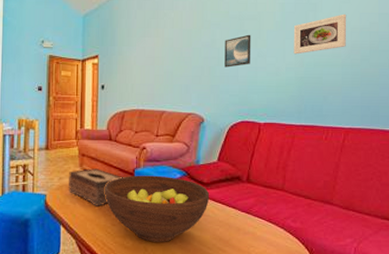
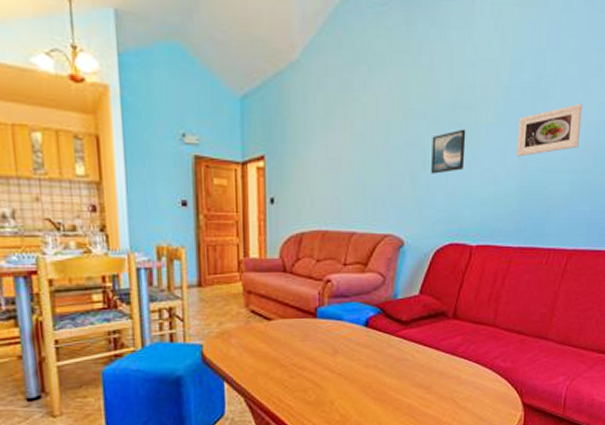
tissue box: present [69,168,123,206] -> none [231,309,302,356]
fruit bowl: present [105,175,210,242] -> none [280,314,409,394]

